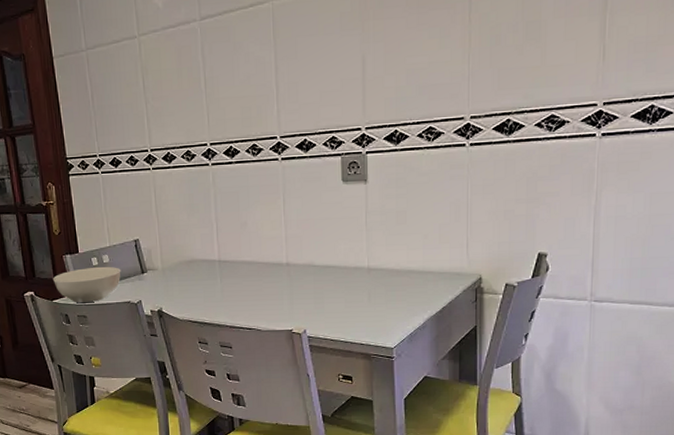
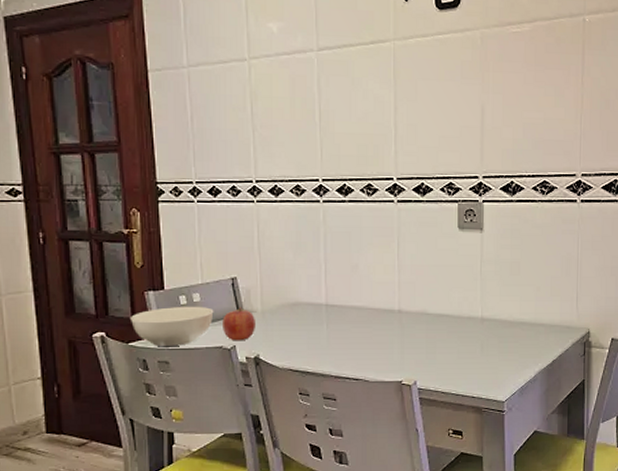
fruit: none [129,266,157,297] -> present [223,307,255,341]

